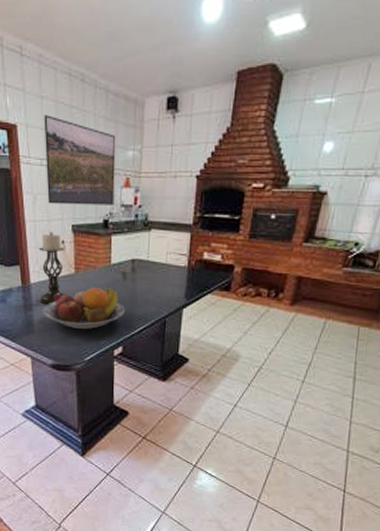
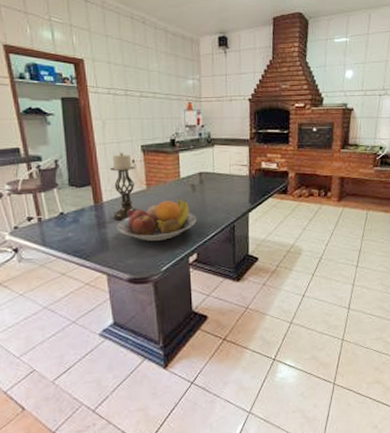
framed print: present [44,115,116,206] -> none [109,51,179,128]

